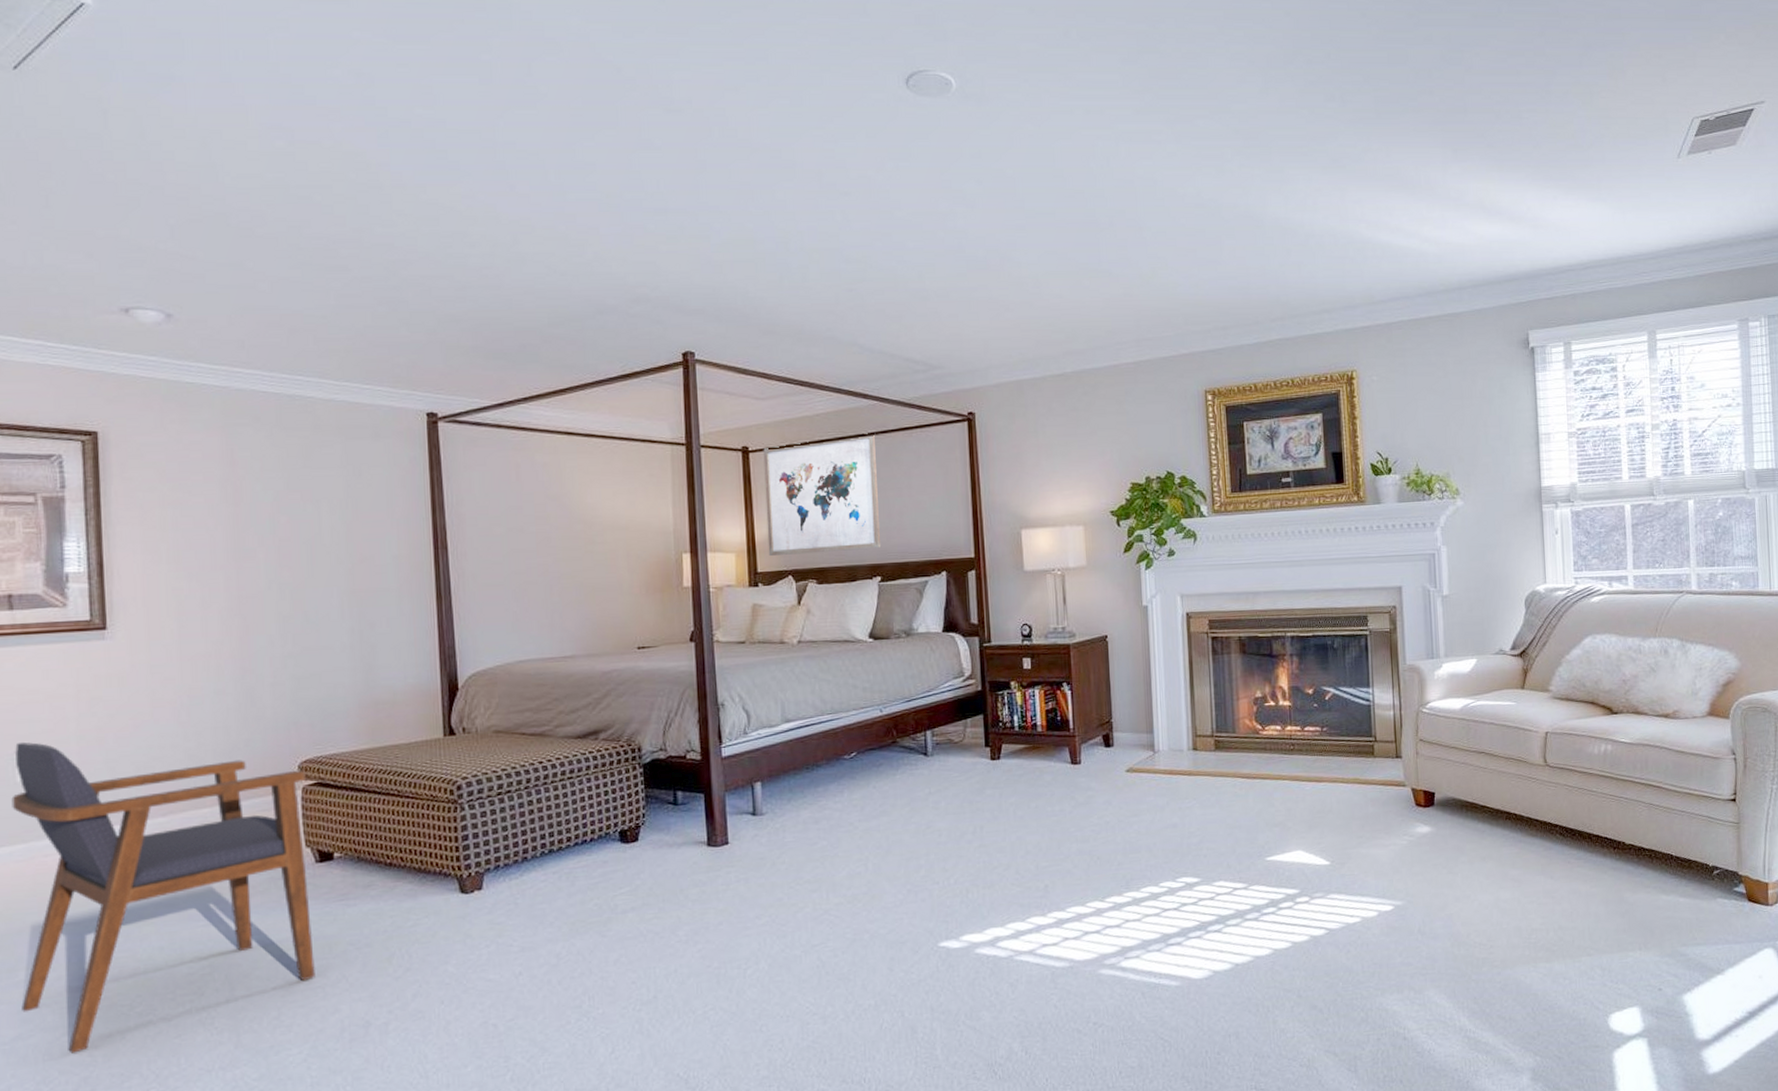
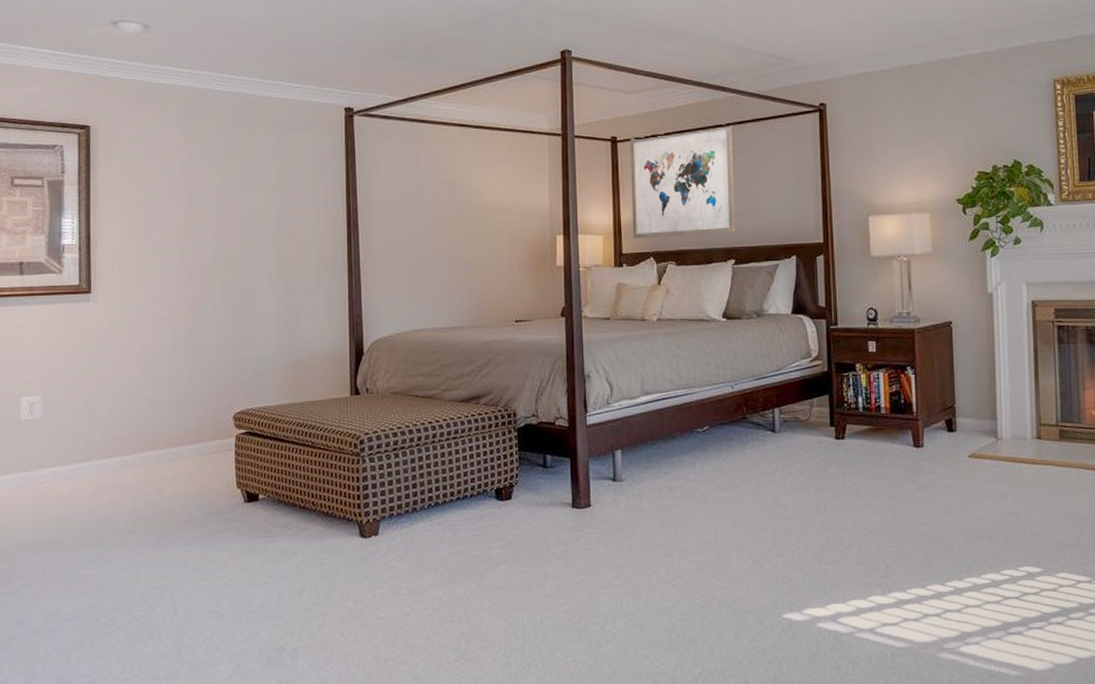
armchair: present [11,741,315,1053] -> none [16,386,241,654]

